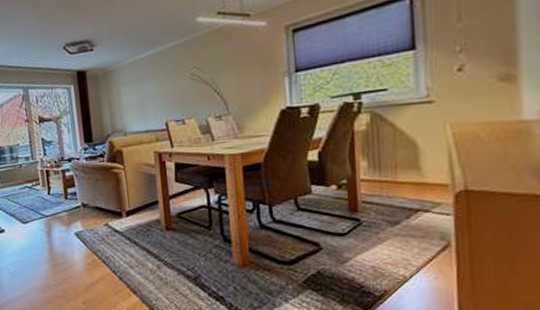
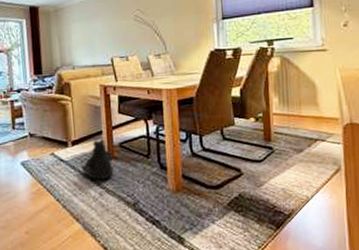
plush toy: none [136,209,172,252] -> present [80,139,114,180]

